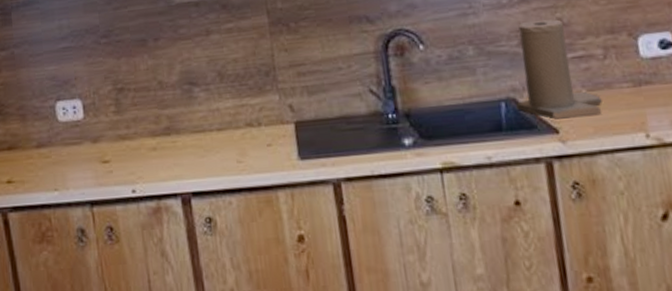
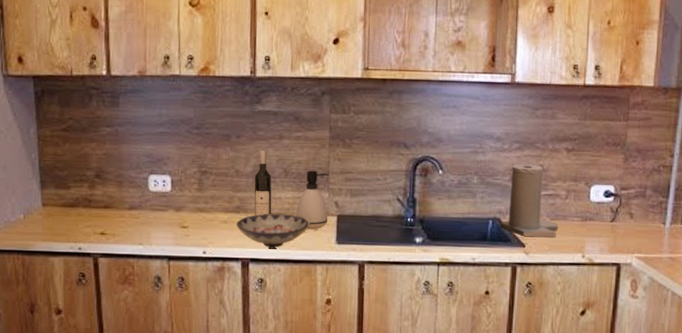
bowl: none [168,128,262,175] -> present [236,213,311,247]
bottle: none [182,51,211,136] -> present [254,150,272,216]
soap dispenser: none [240,68,284,146] -> present [295,170,330,230]

